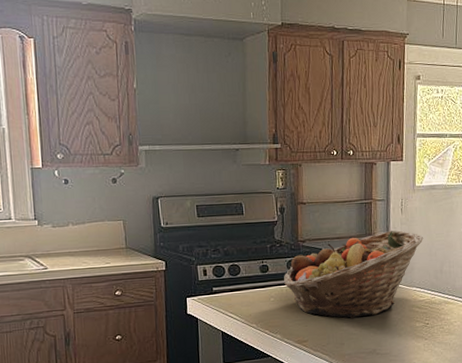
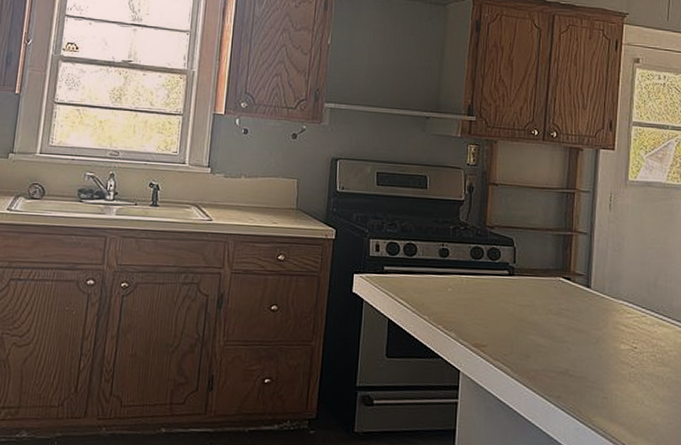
fruit basket: present [284,230,424,318] -> none [465,227,635,327]

